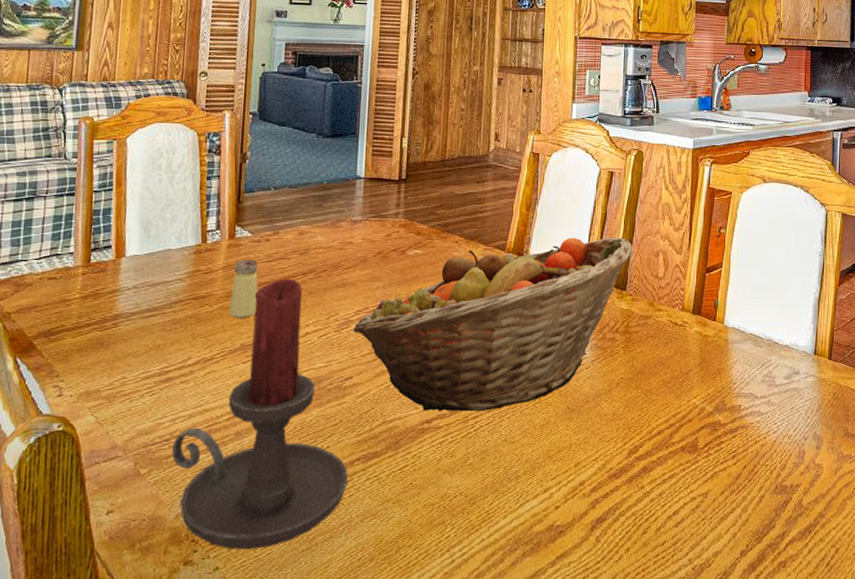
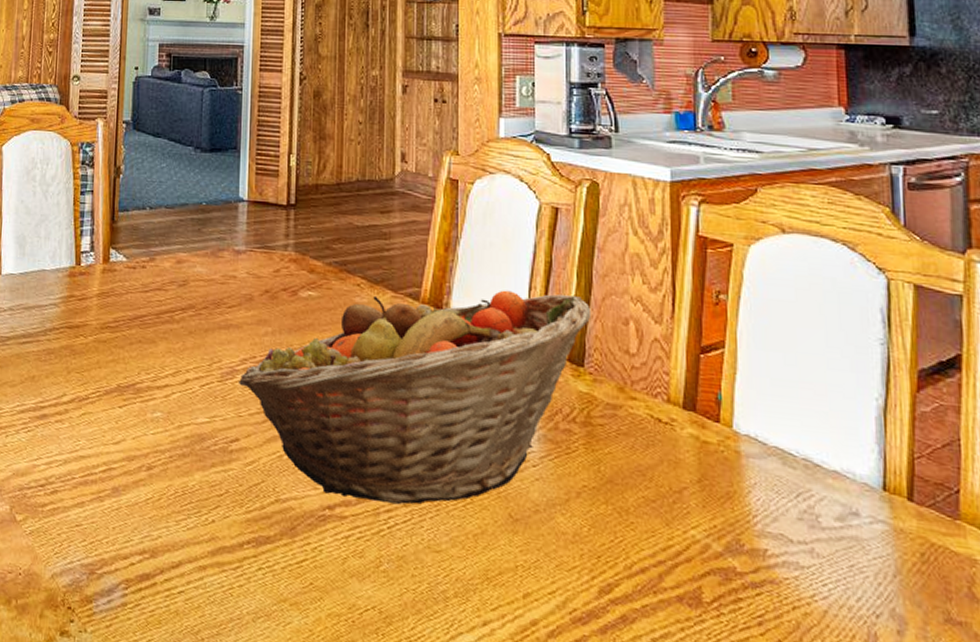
candle holder: present [172,278,349,549] -> none [47,312,237,632]
saltshaker: present [228,260,259,318] -> none [104,287,135,355]

